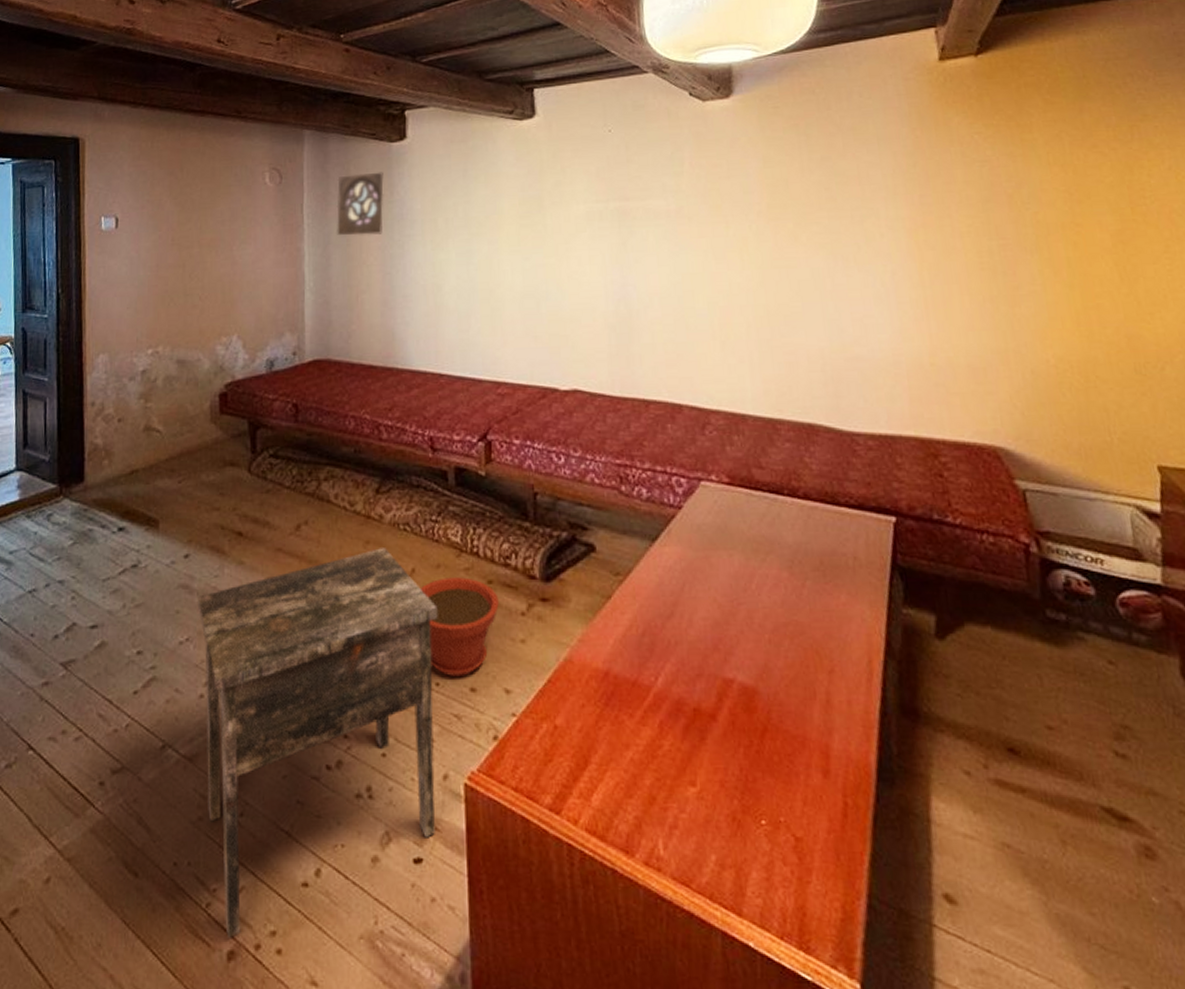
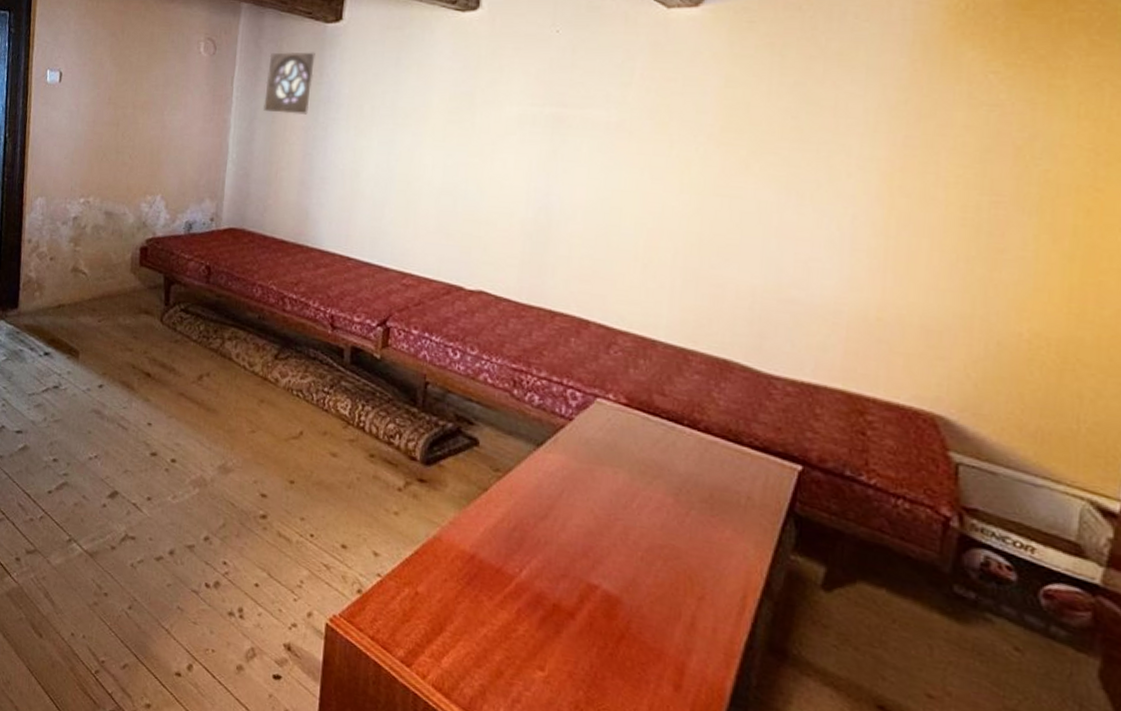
side table: present [198,548,438,938] -> none [102,408,320,701]
plant pot: present [420,577,499,676] -> none [305,444,378,533]

